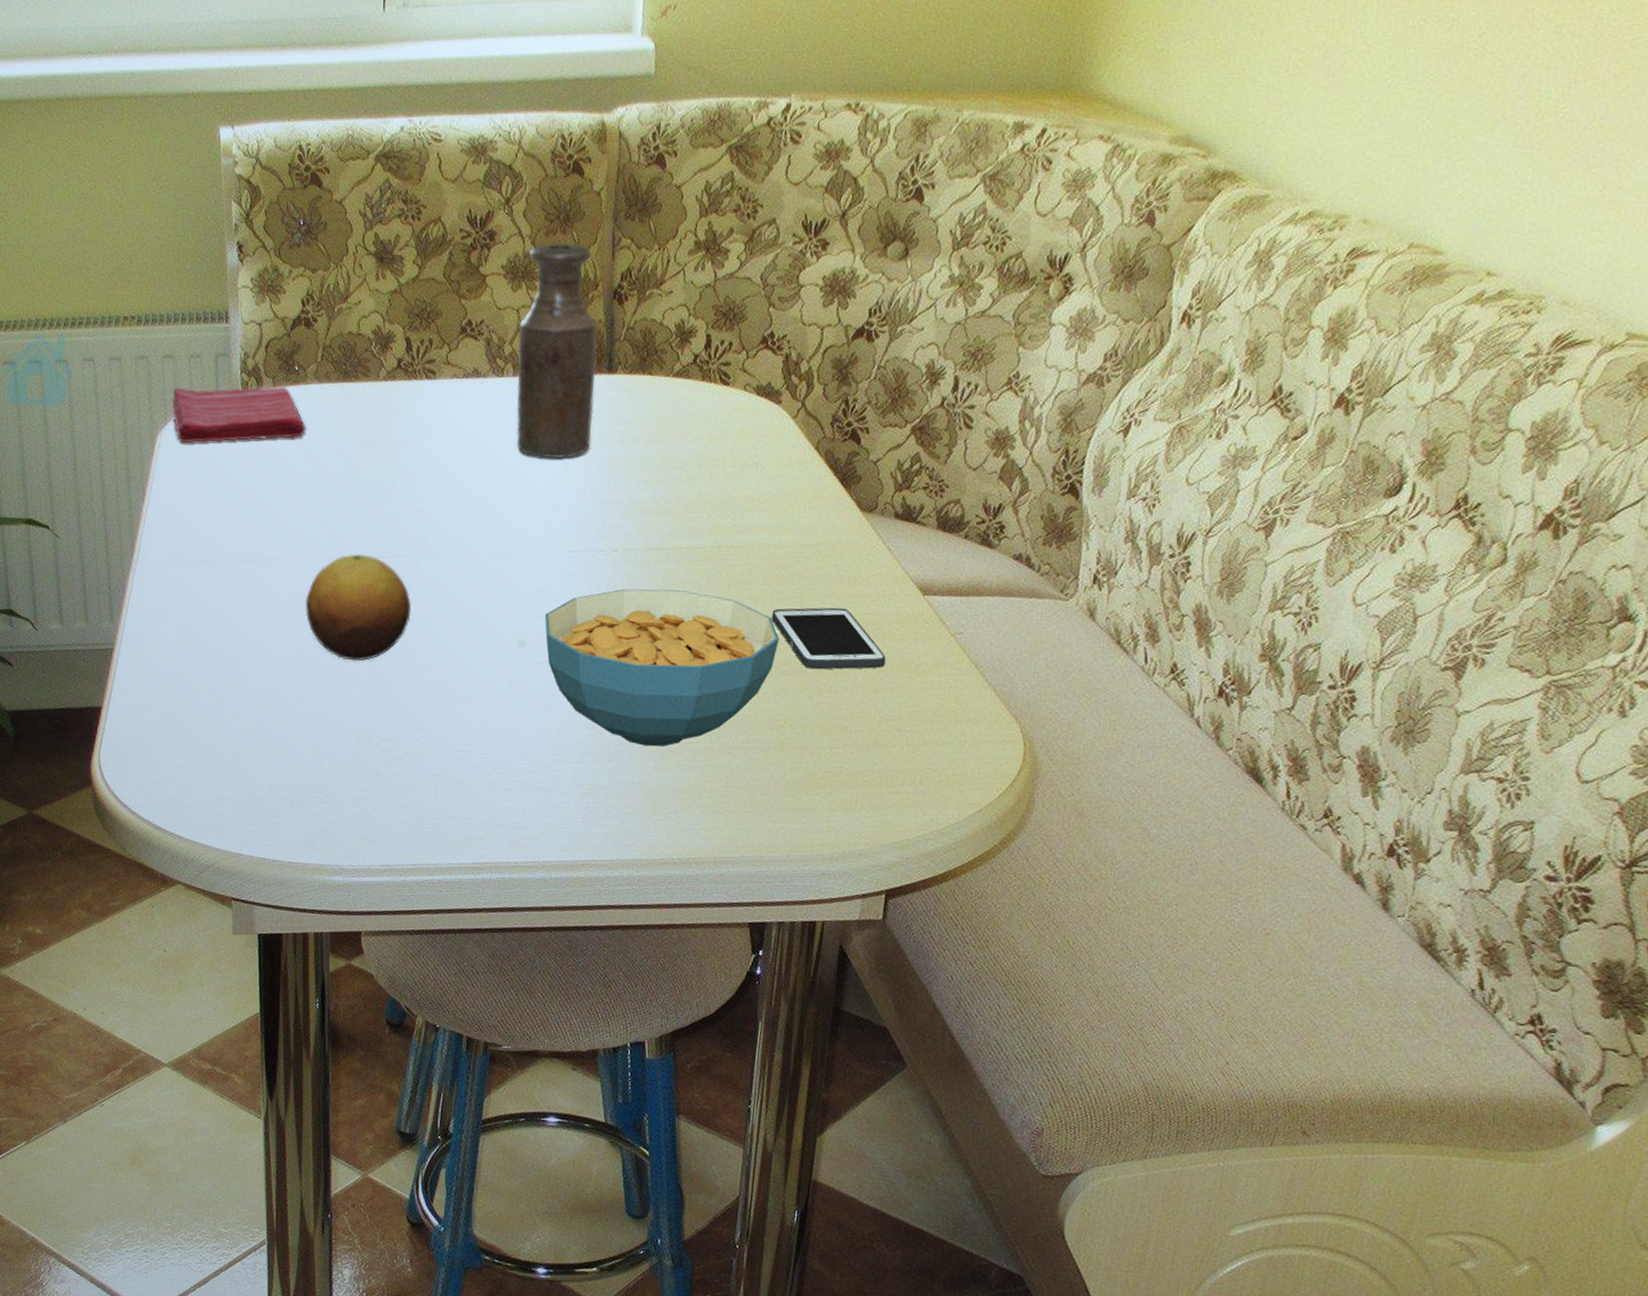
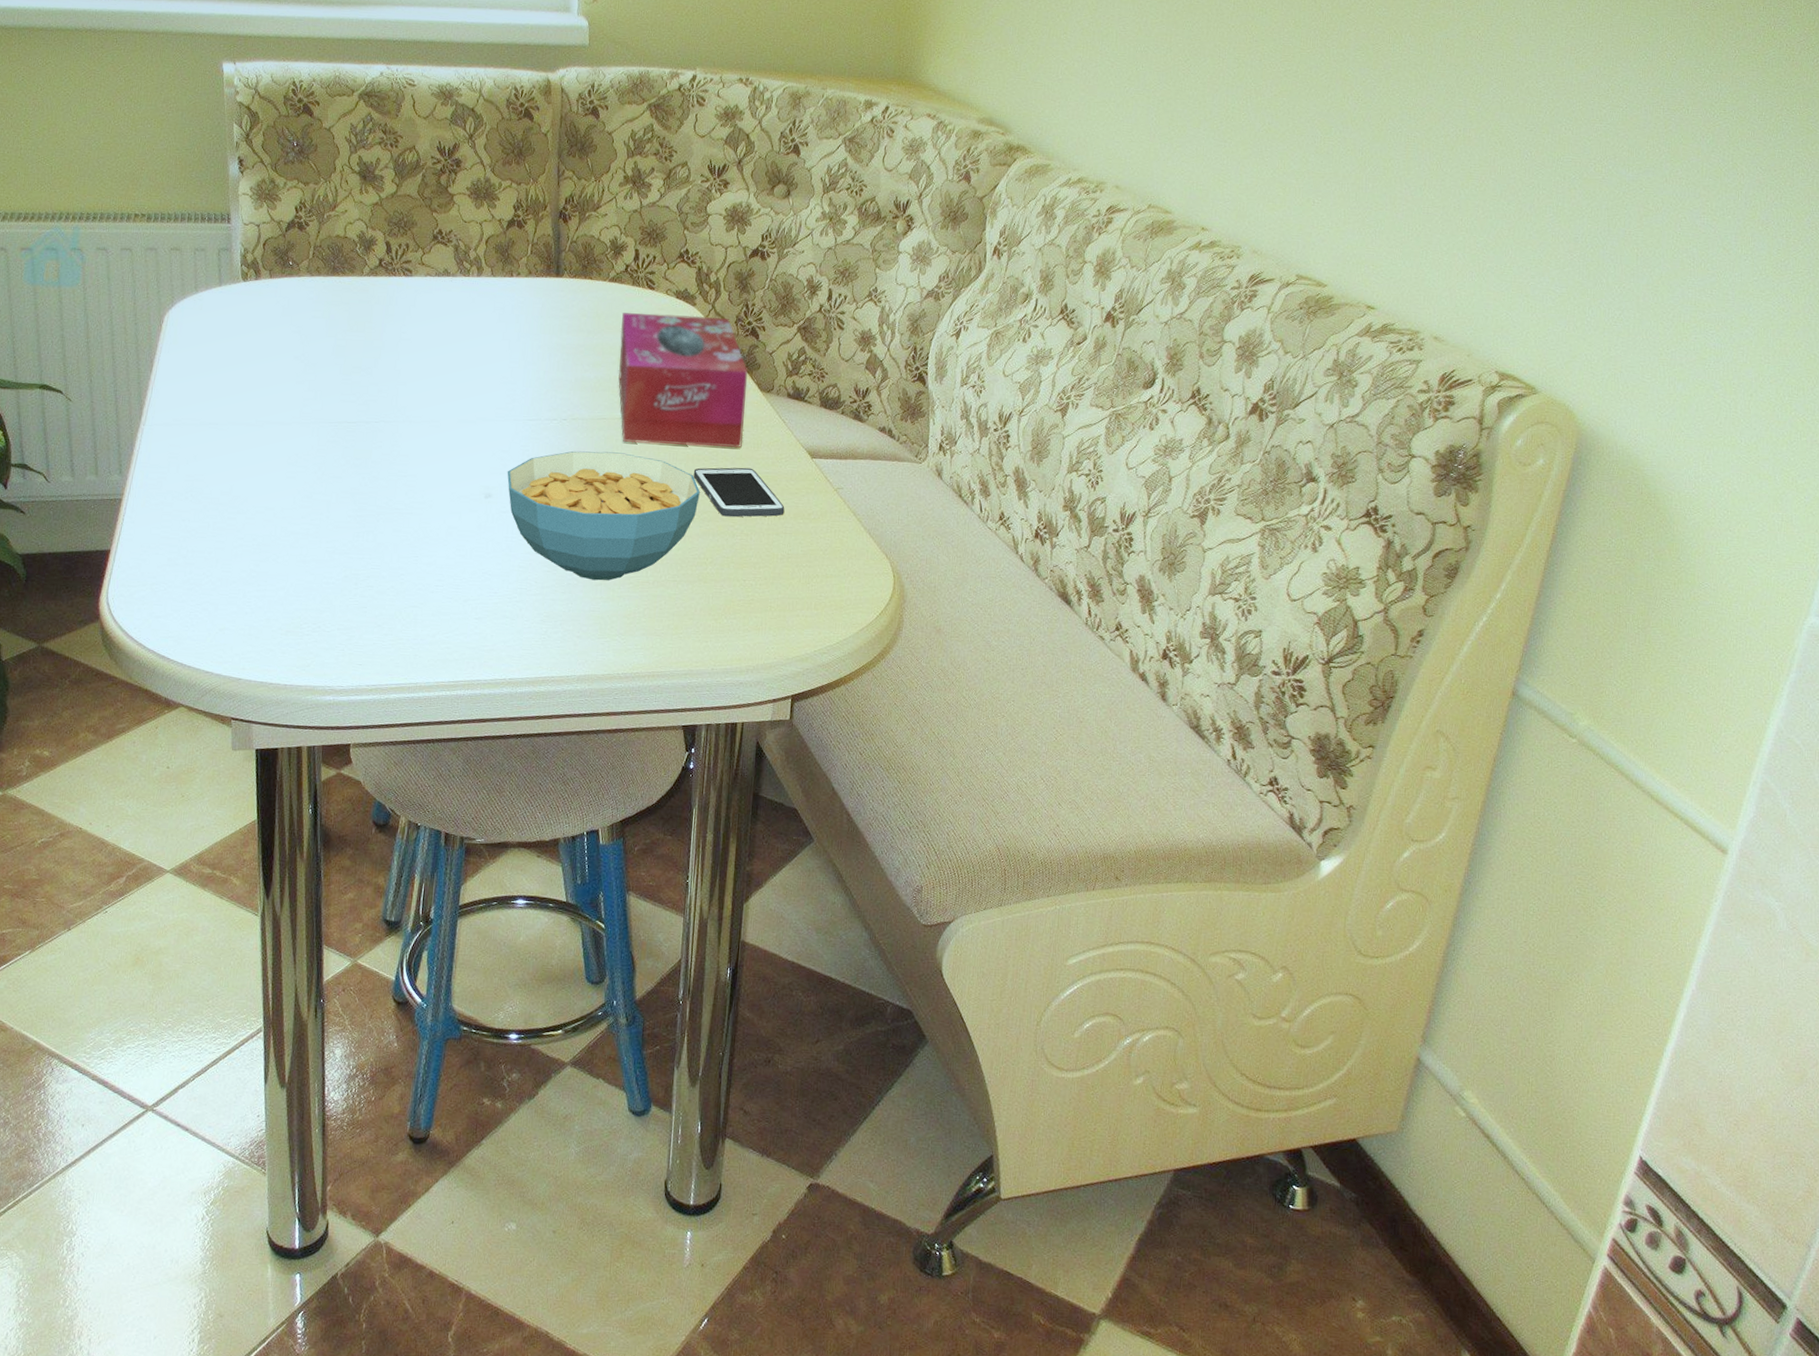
dish towel: present [171,386,306,444] -> none [178,275,299,323]
fruit: present [305,554,412,661] -> none [298,419,393,510]
bottle: present [516,242,598,460] -> none [480,171,548,345]
tissue box: none [681,415,845,584] -> present [618,313,748,448]

